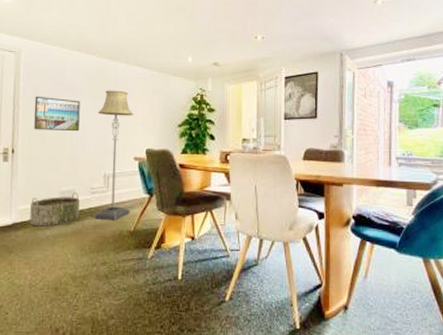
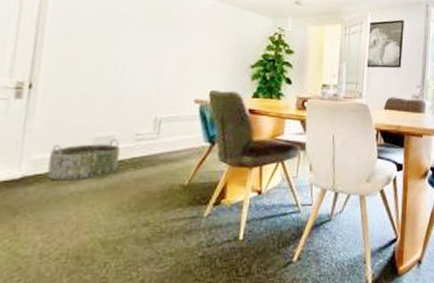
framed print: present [34,96,81,132] -> none [63,20,131,67]
floor lamp: present [94,90,133,221] -> none [137,20,198,173]

